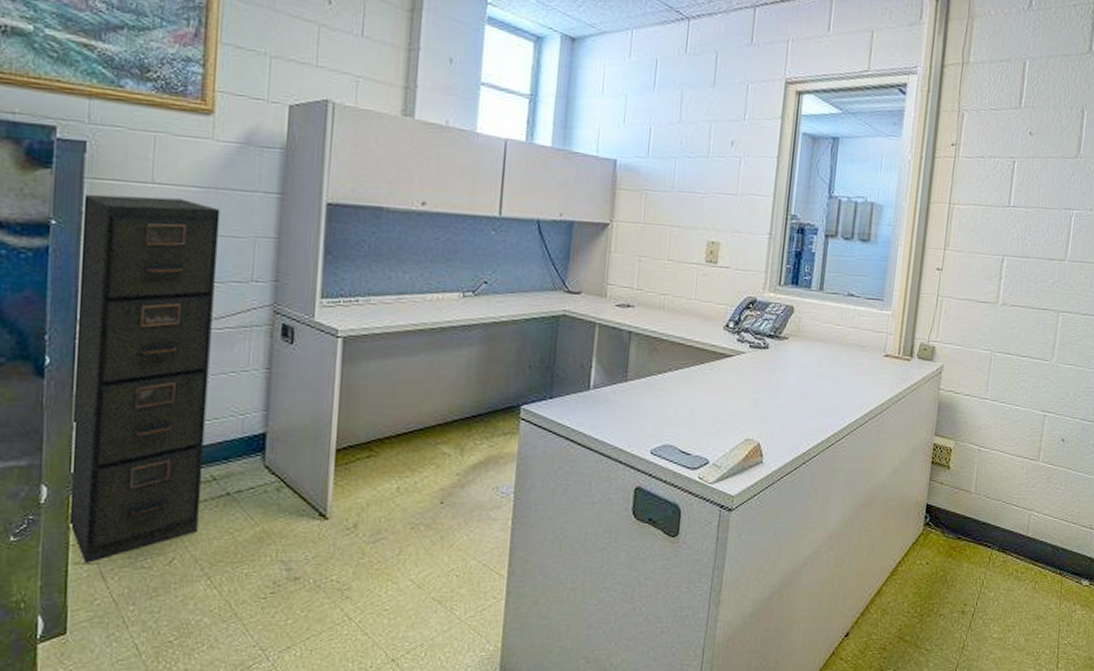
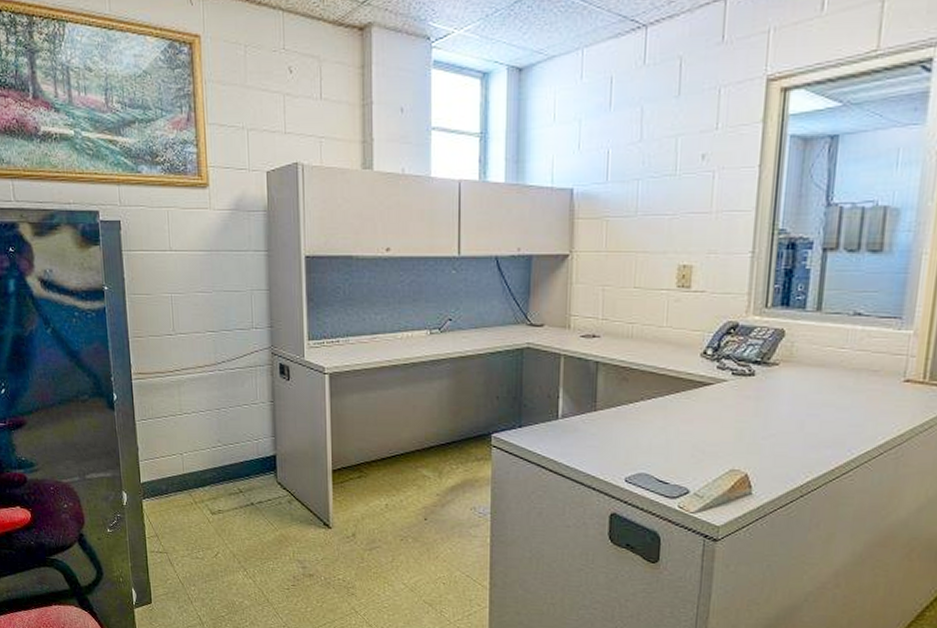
filing cabinet: present [67,194,221,565] -> none [125,262,234,553]

